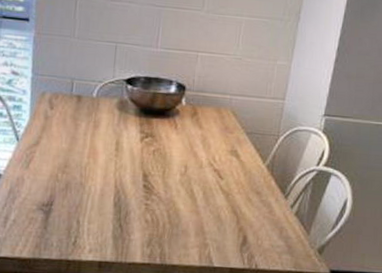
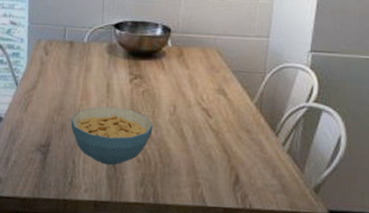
cereal bowl: none [76,165,164,226] -> present [71,107,154,165]

